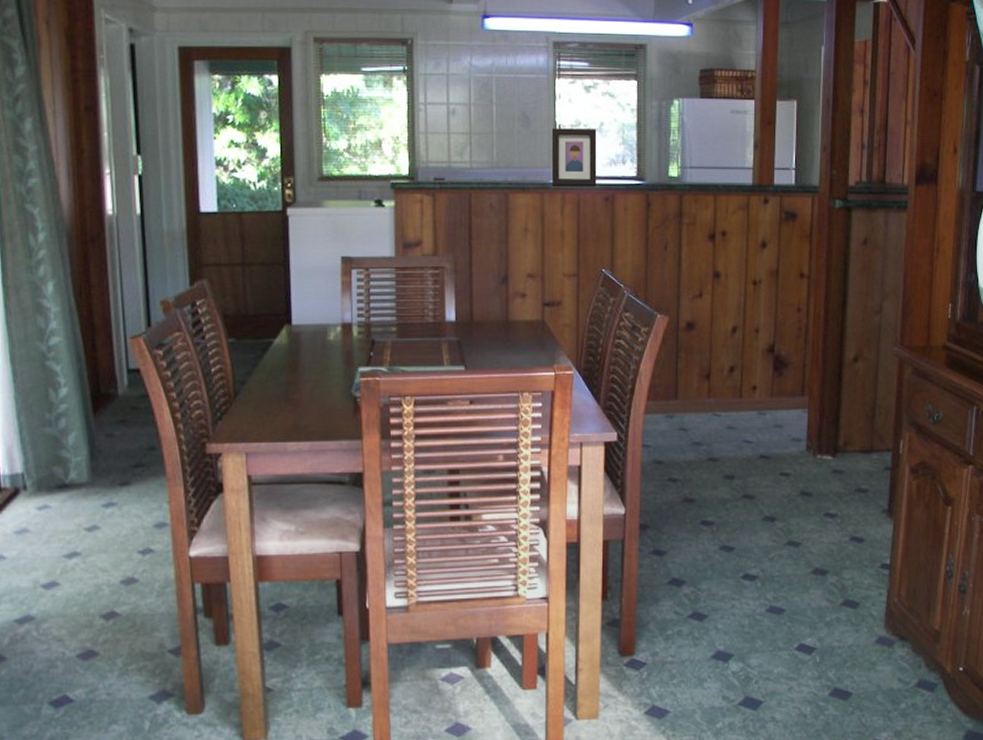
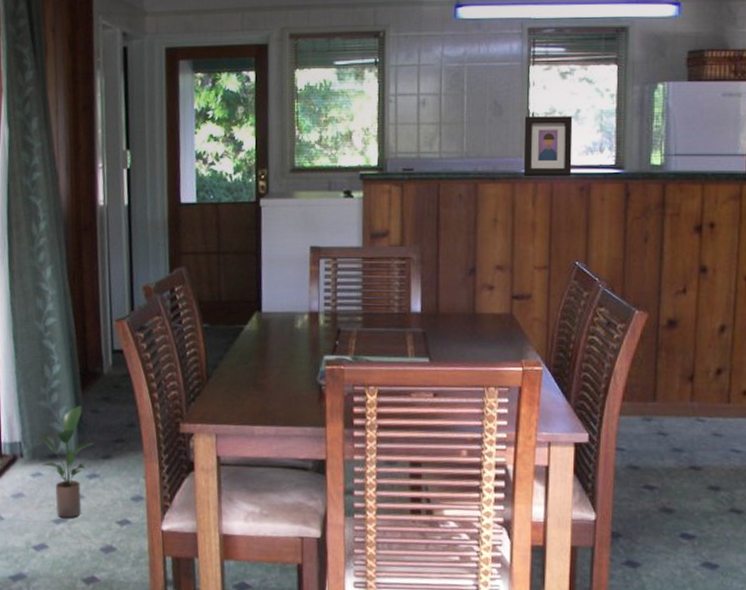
potted plant: none [45,430,112,551] -> present [39,405,96,518]

